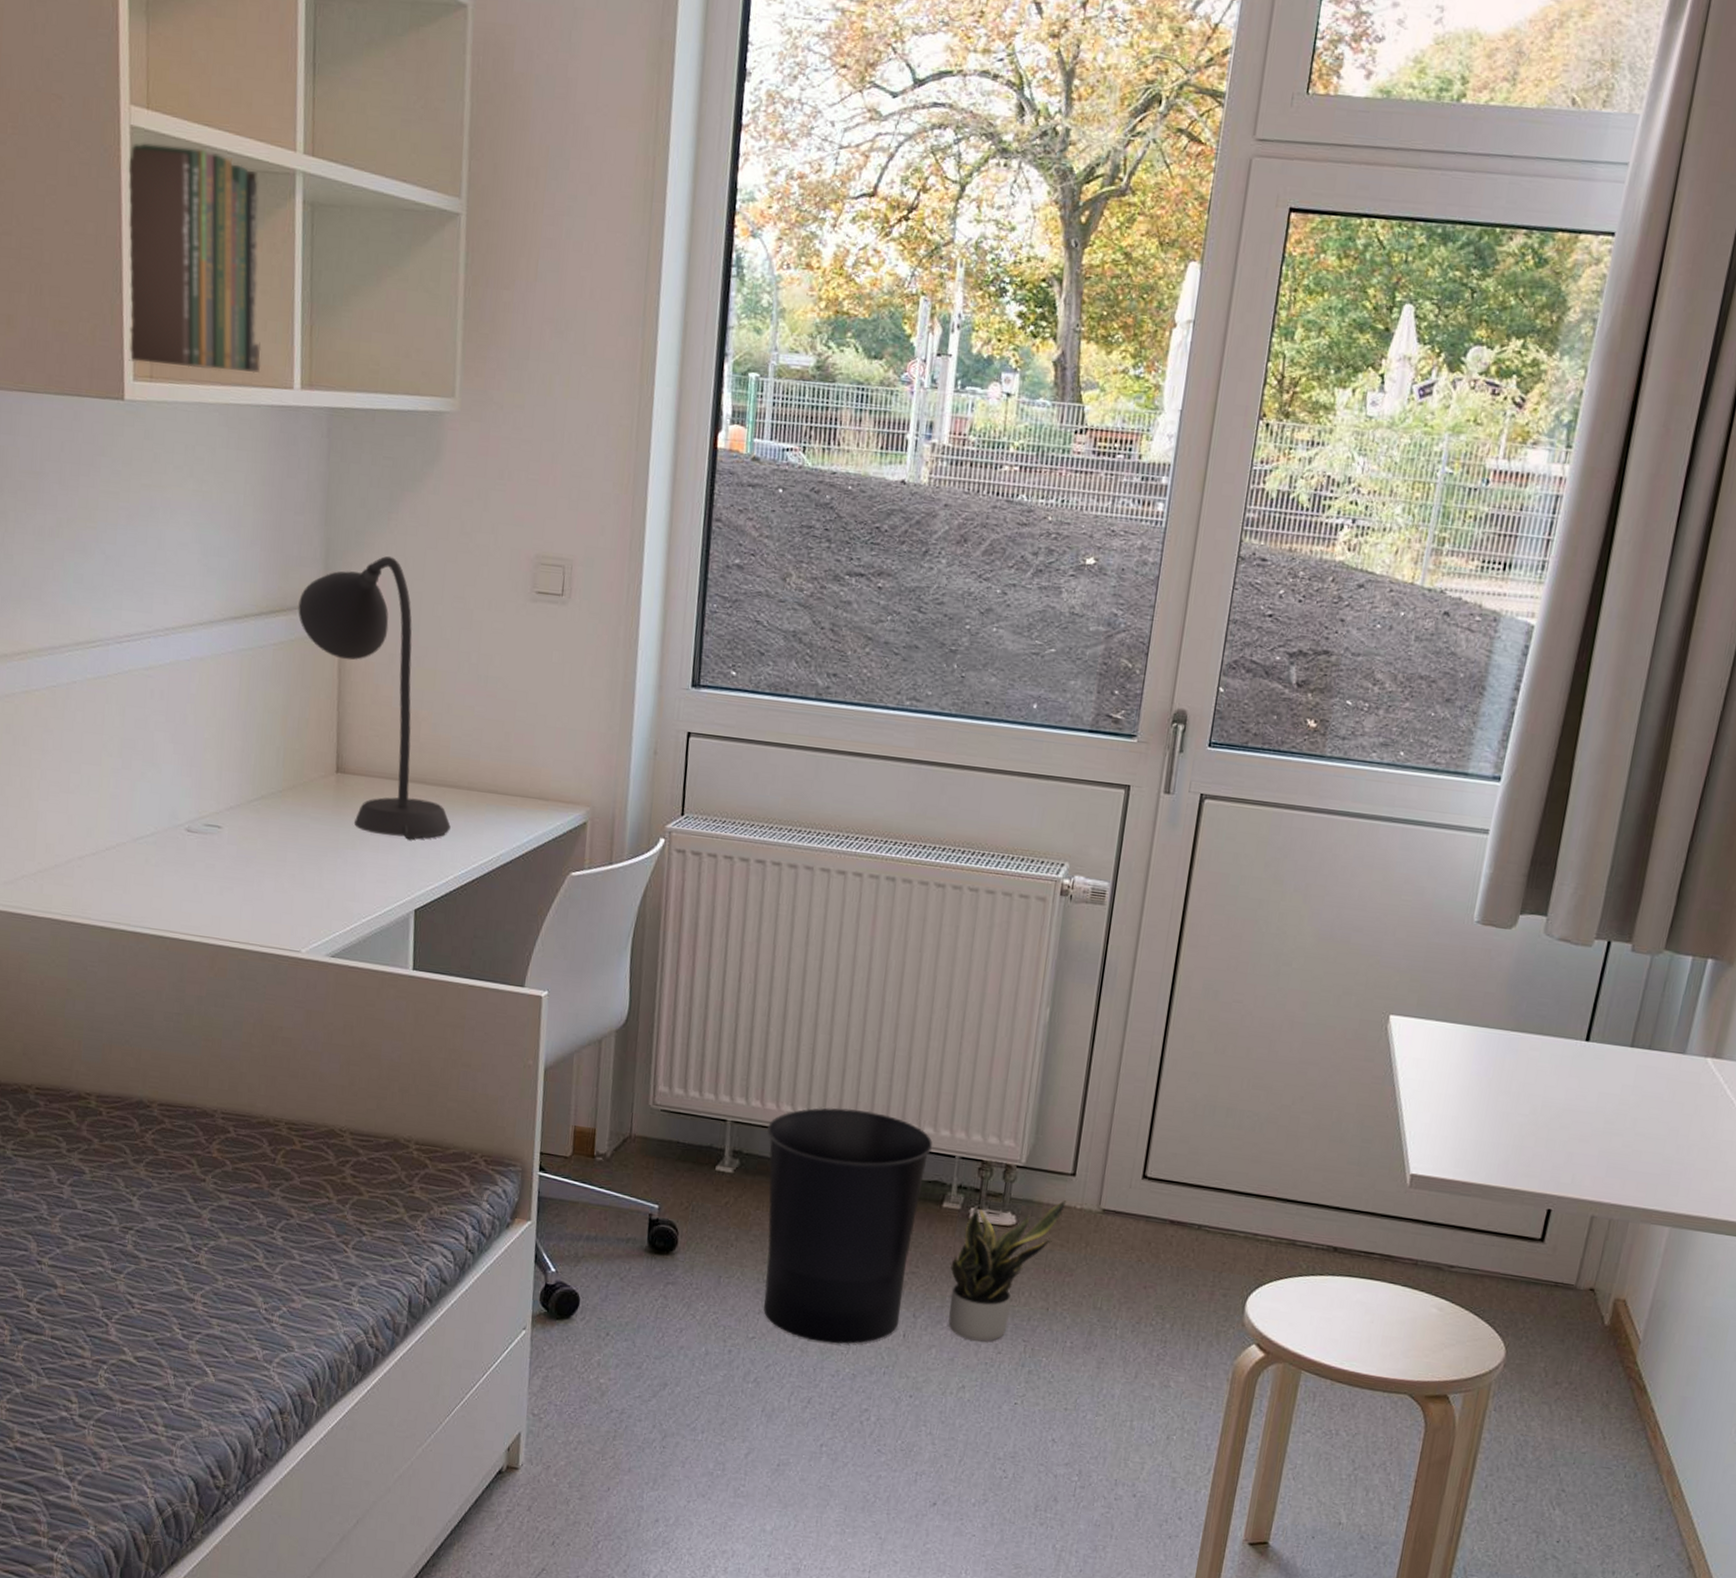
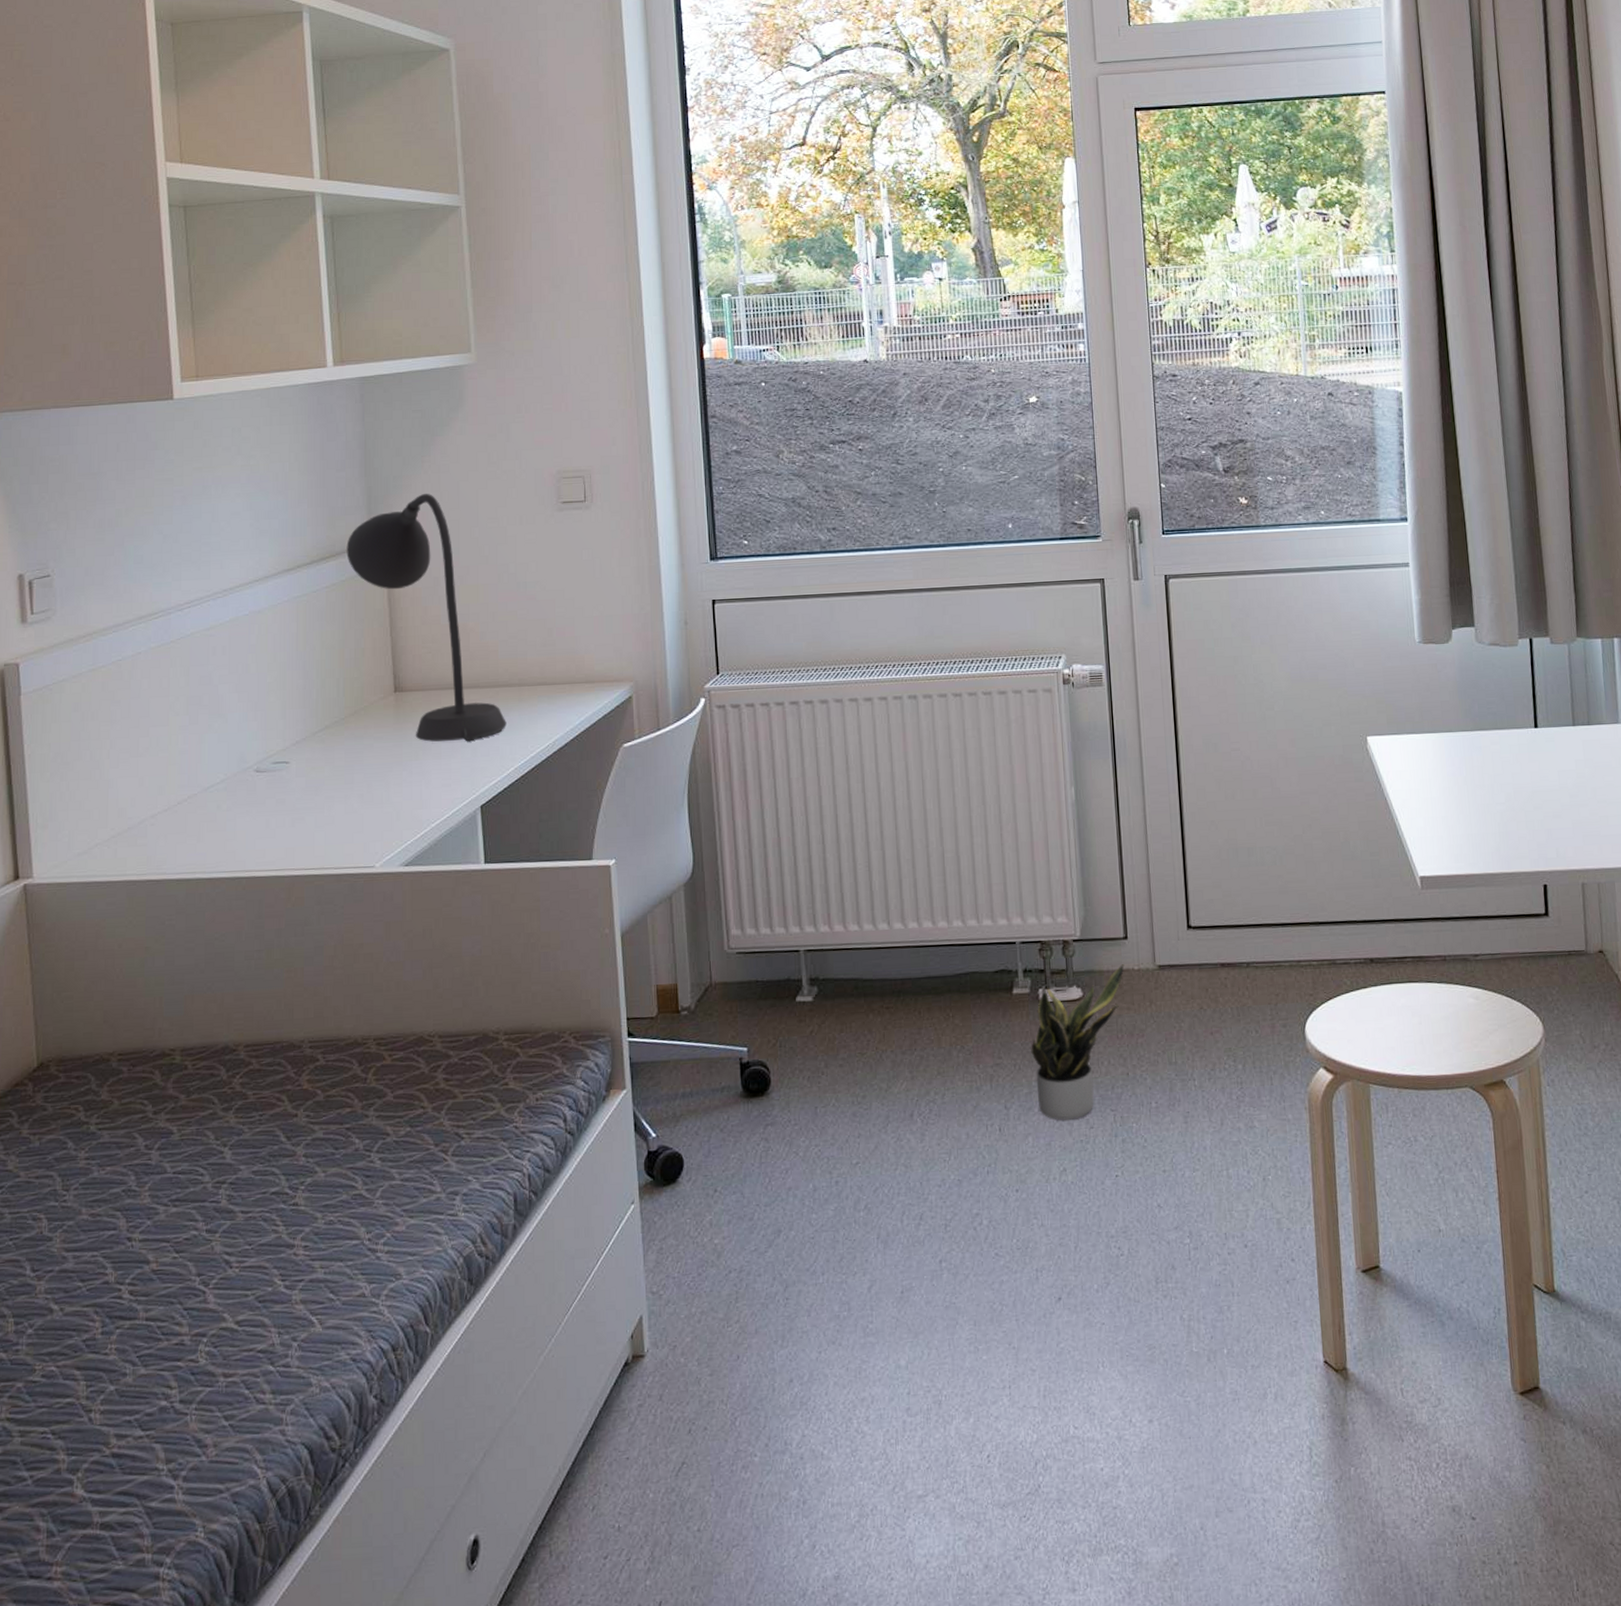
books: present [128,143,261,373] -> none [167,187,296,366]
waste bin: present [764,1107,933,1345] -> none [839,914,994,1154]

